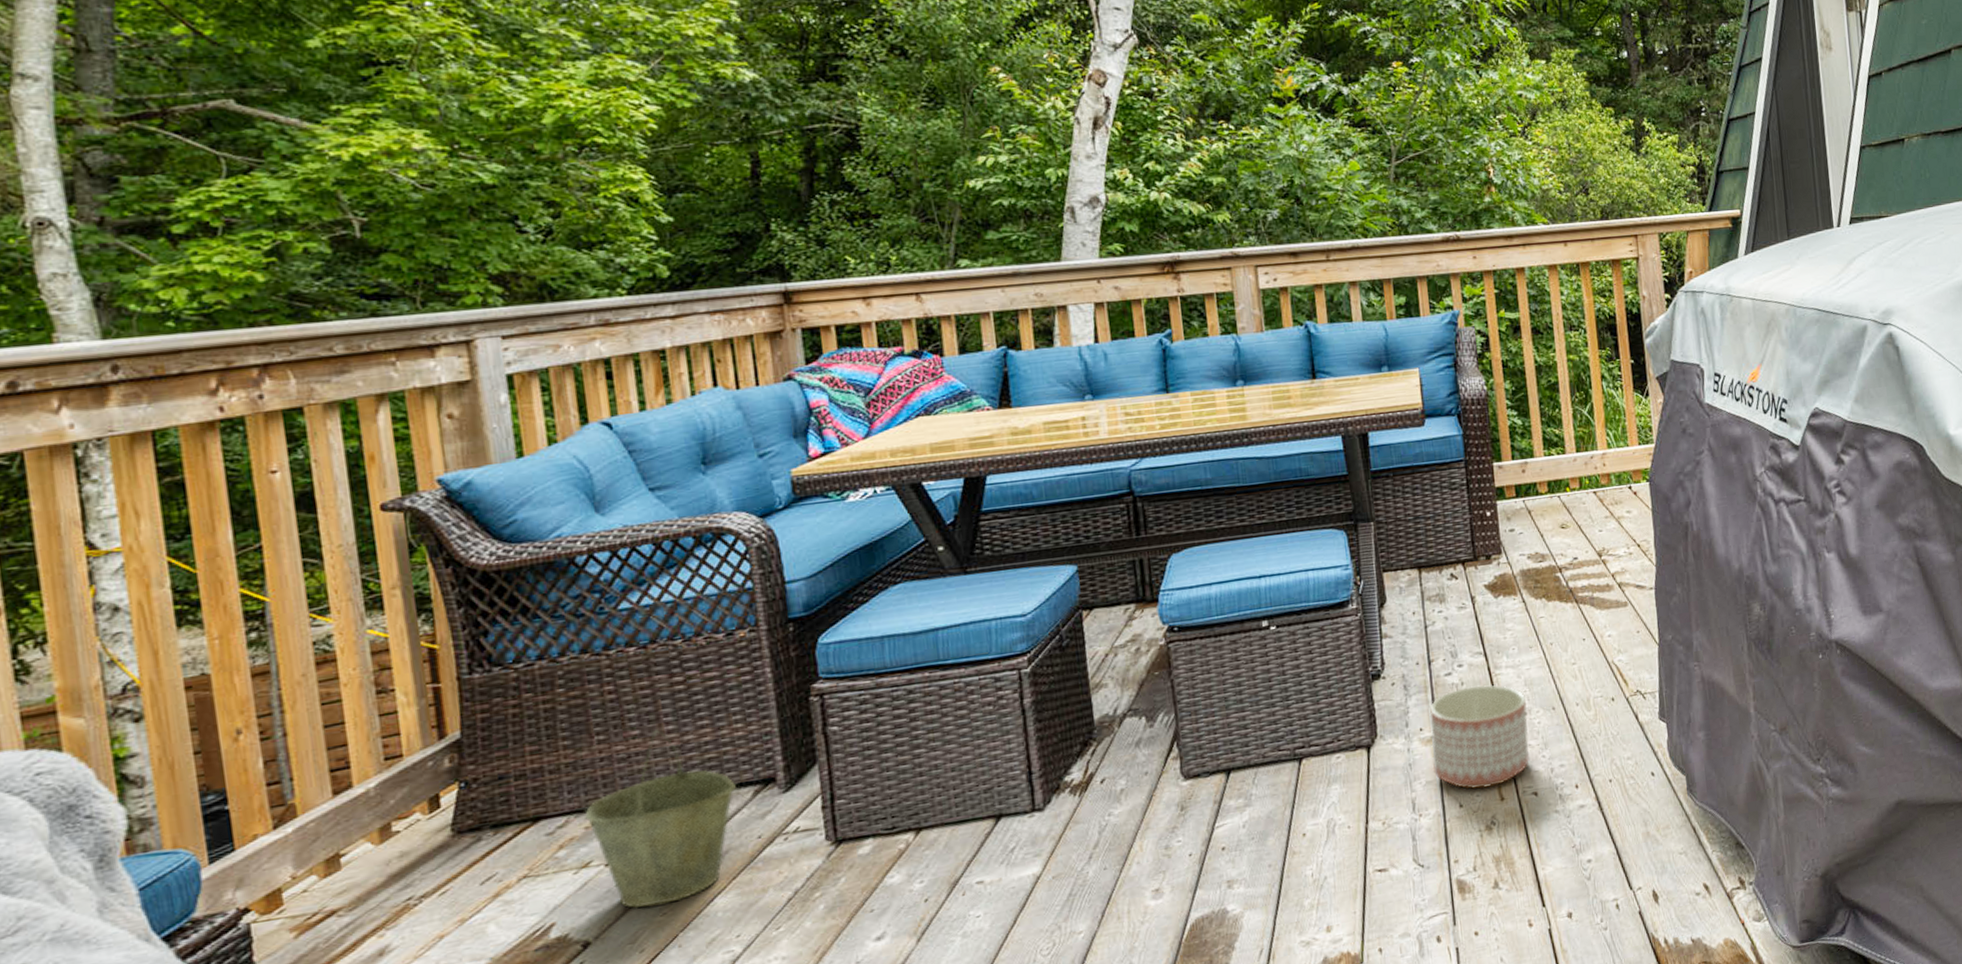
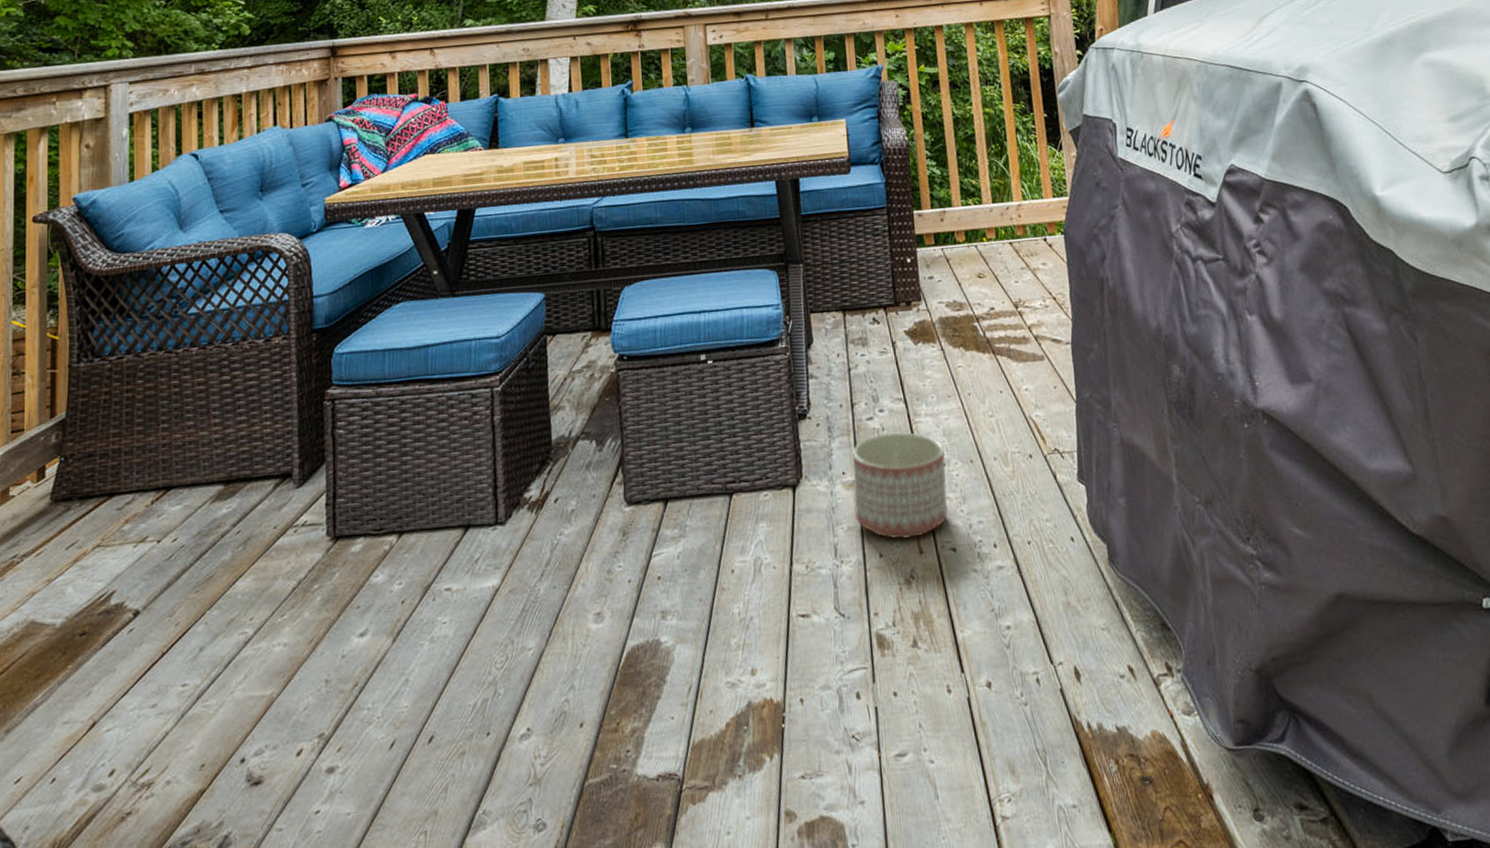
bucket: present [585,730,736,909] -> none [147,422,261,585]

